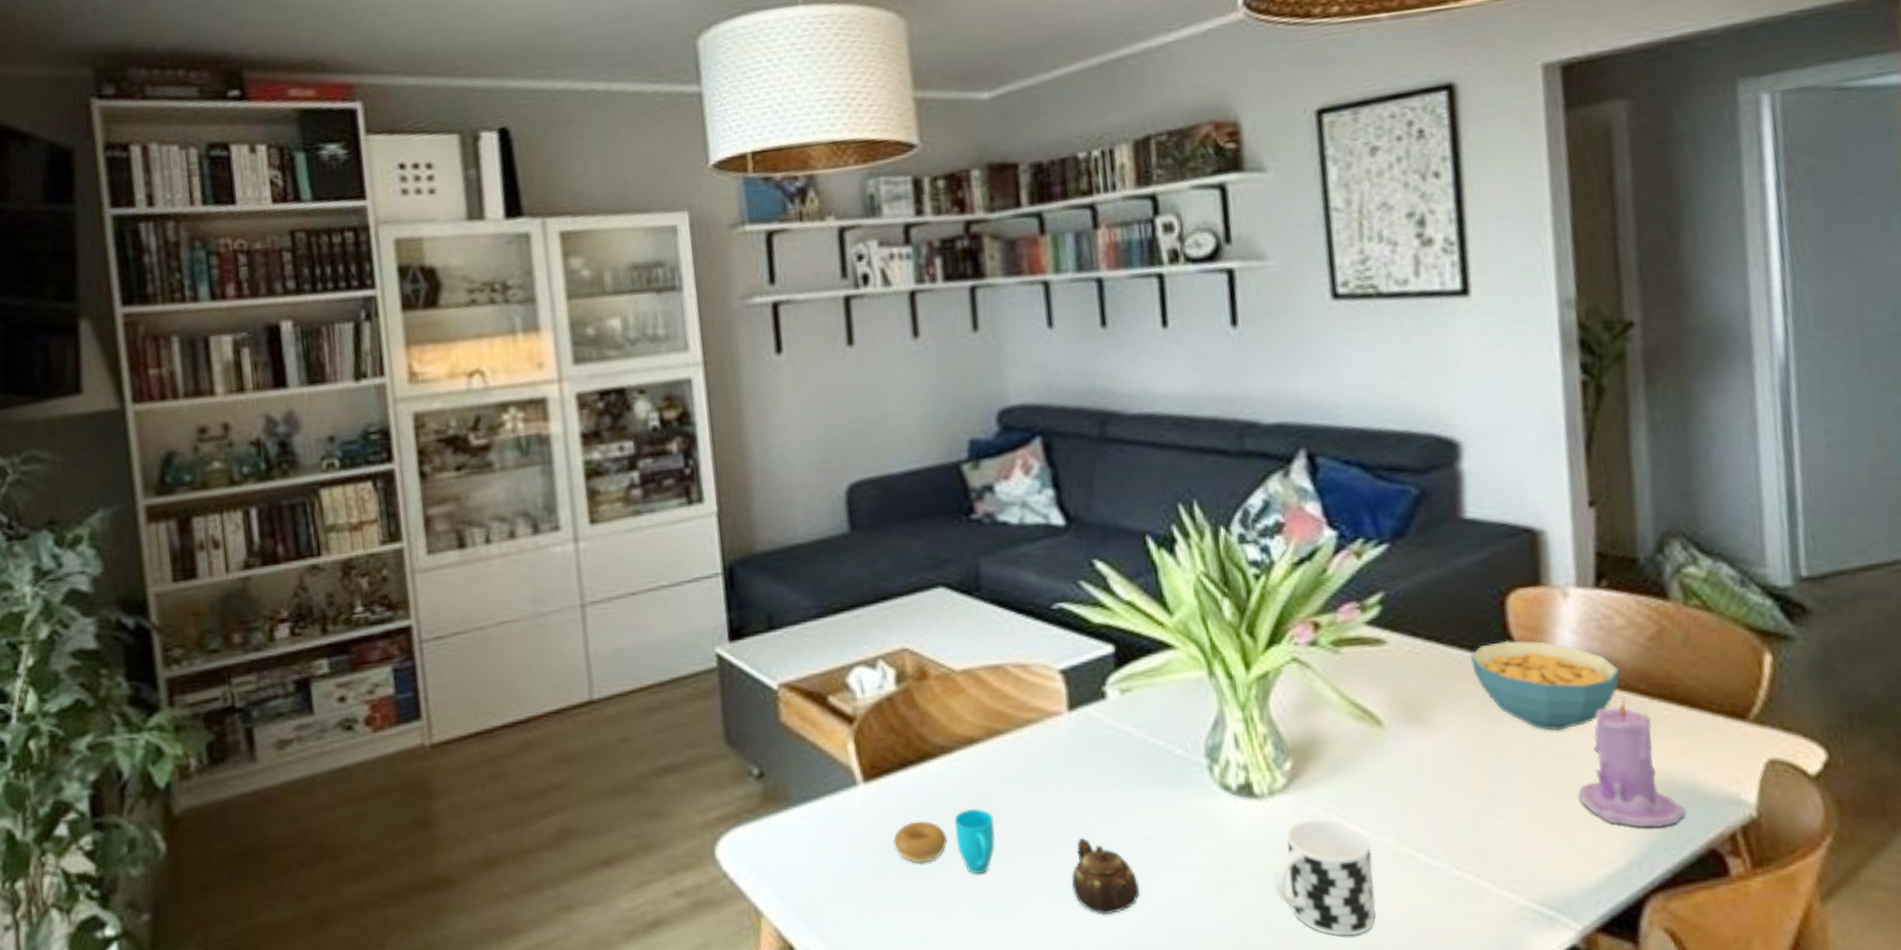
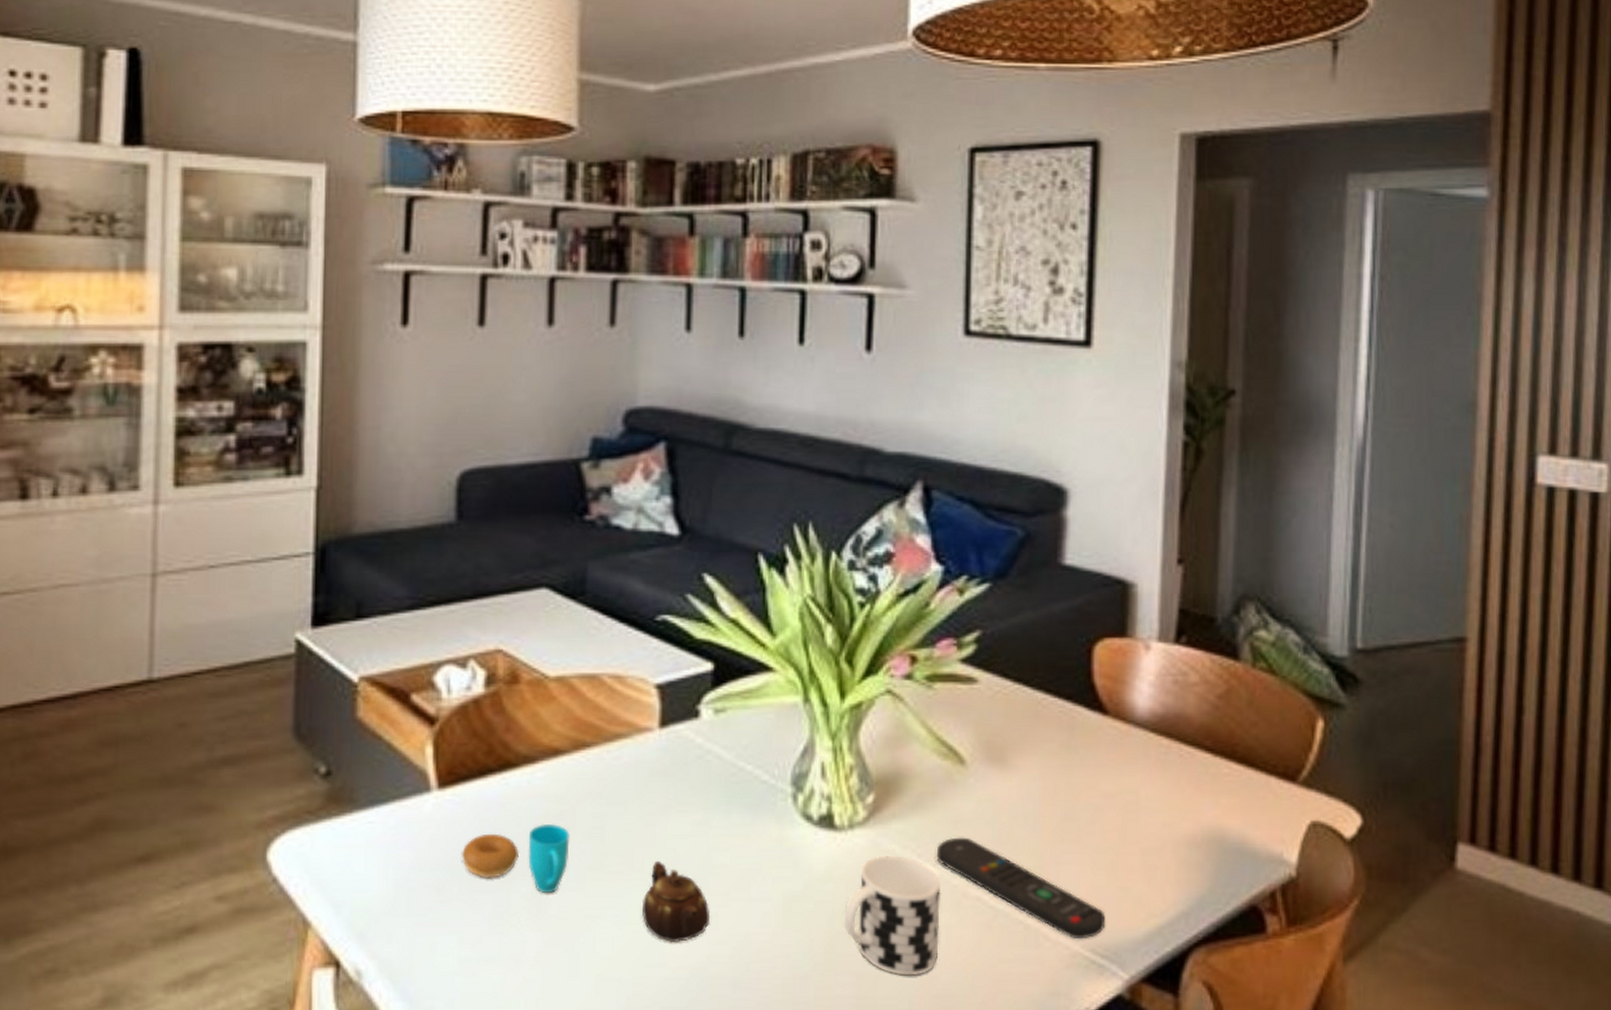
remote control: none [1362,797,1551,891] -> present [936,837,1105,938]
cereal bowl: present [1470,640,1620,732] -> none [1055,688,1189,782]
candle: present [1579,697,1686,828] -> none [1140,752,1234,882]

